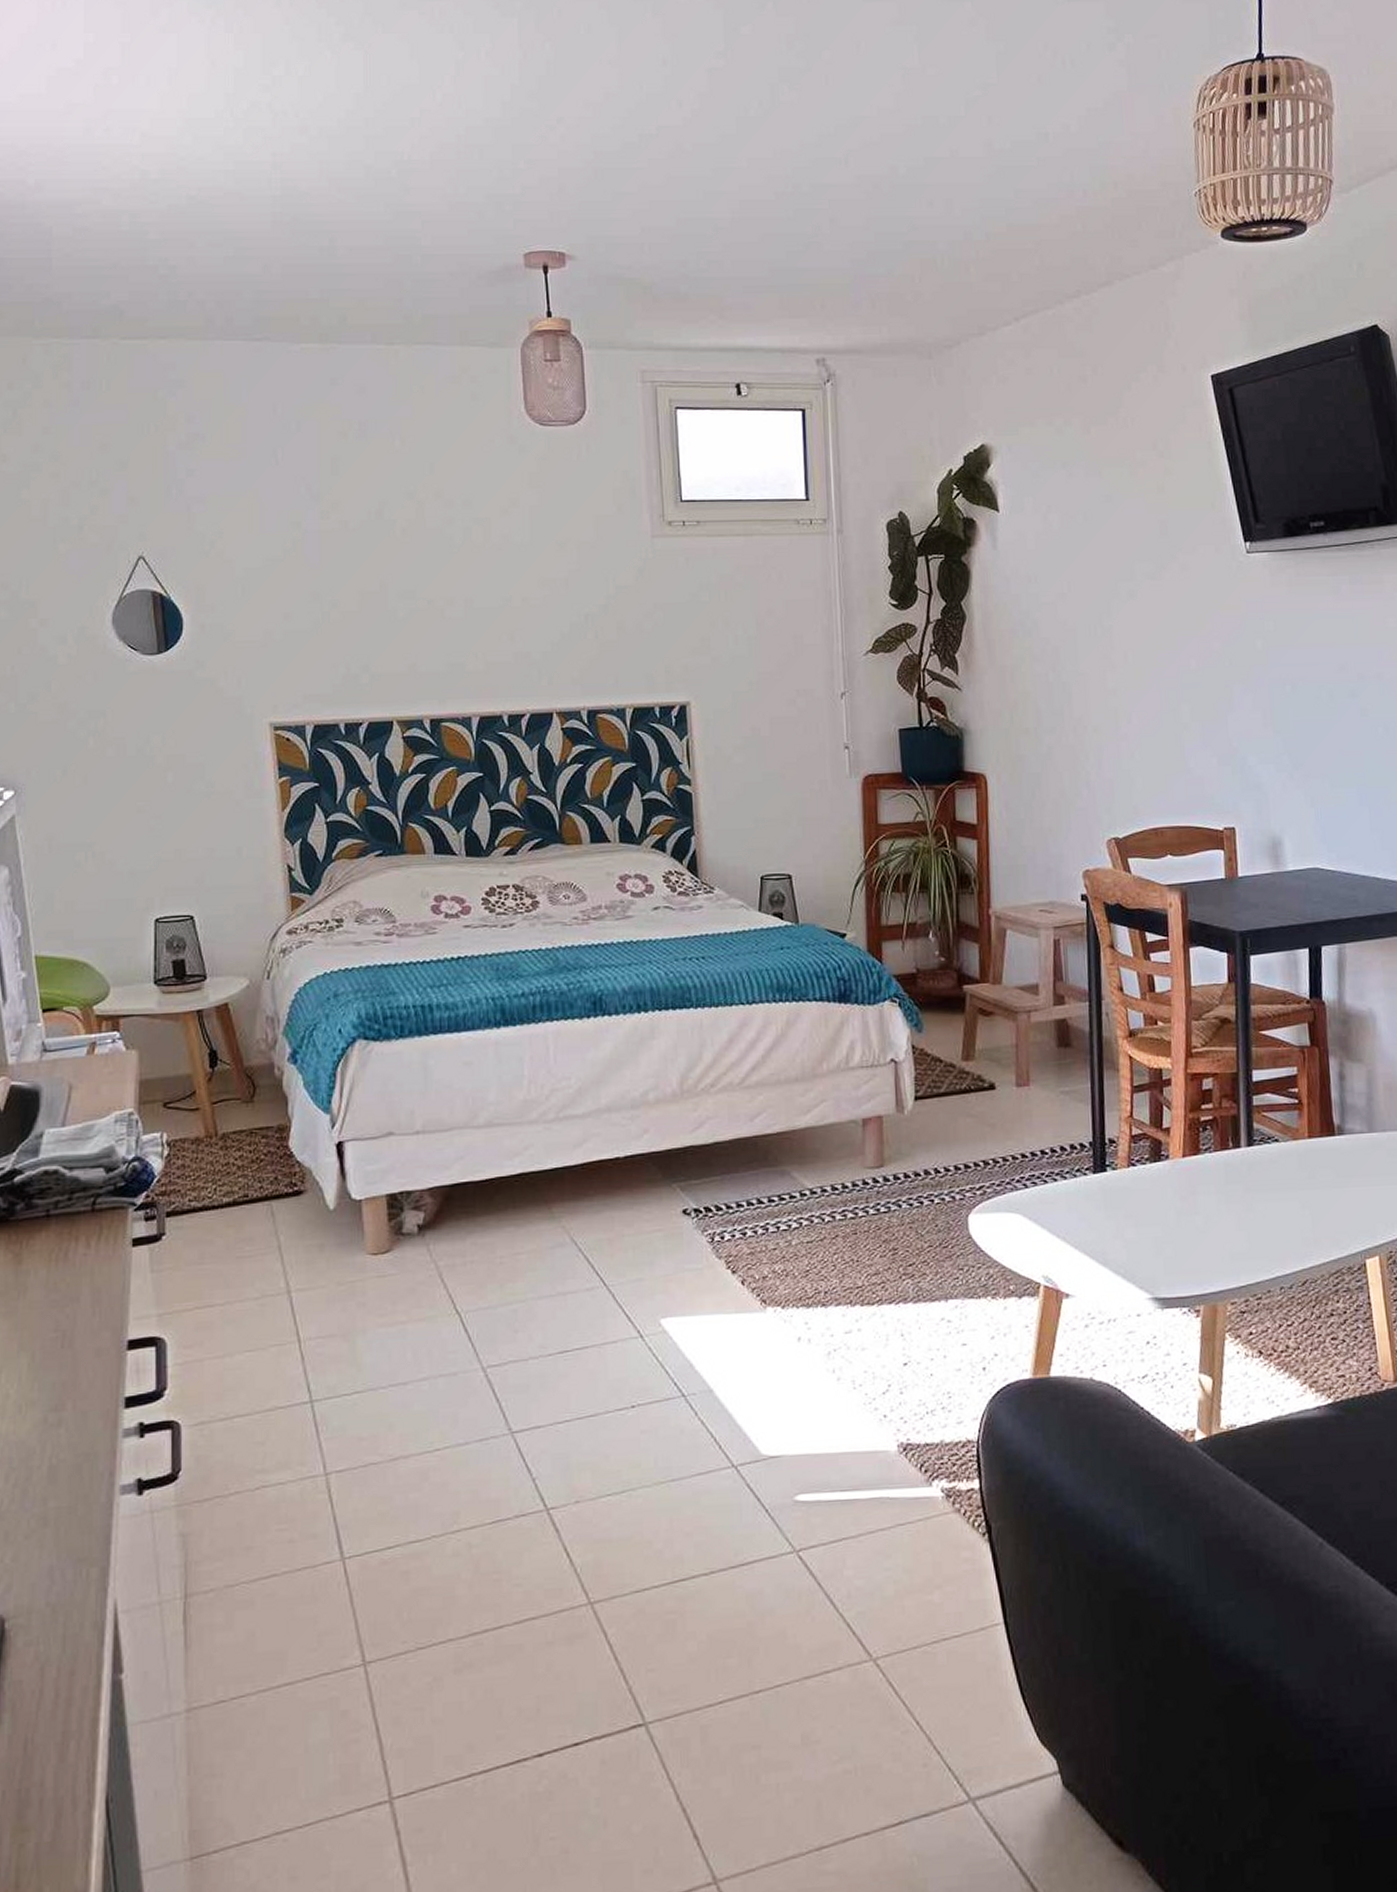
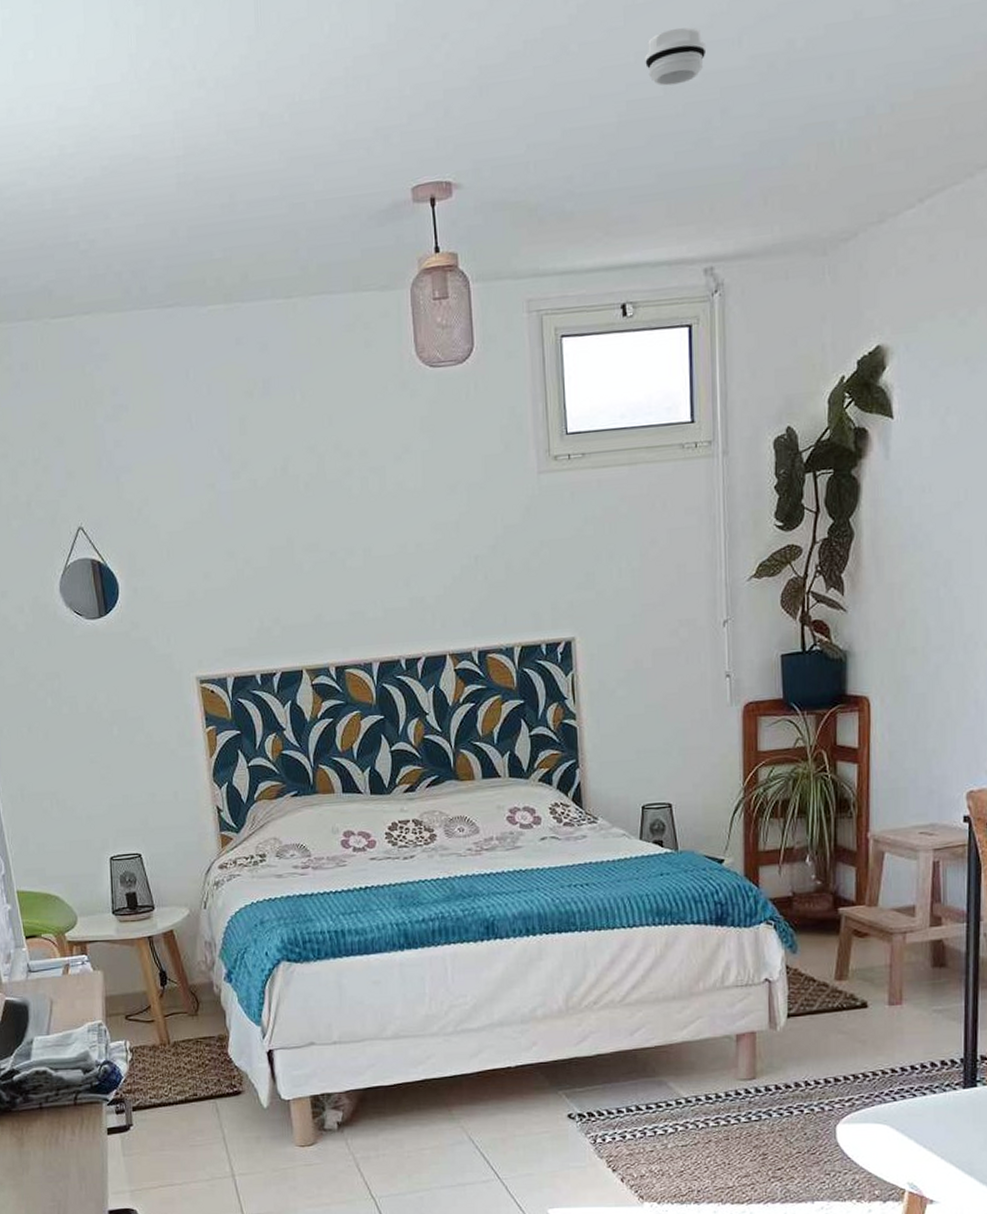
smoke detector: none [757,142,816,192] -> present [645,27,707,86]

